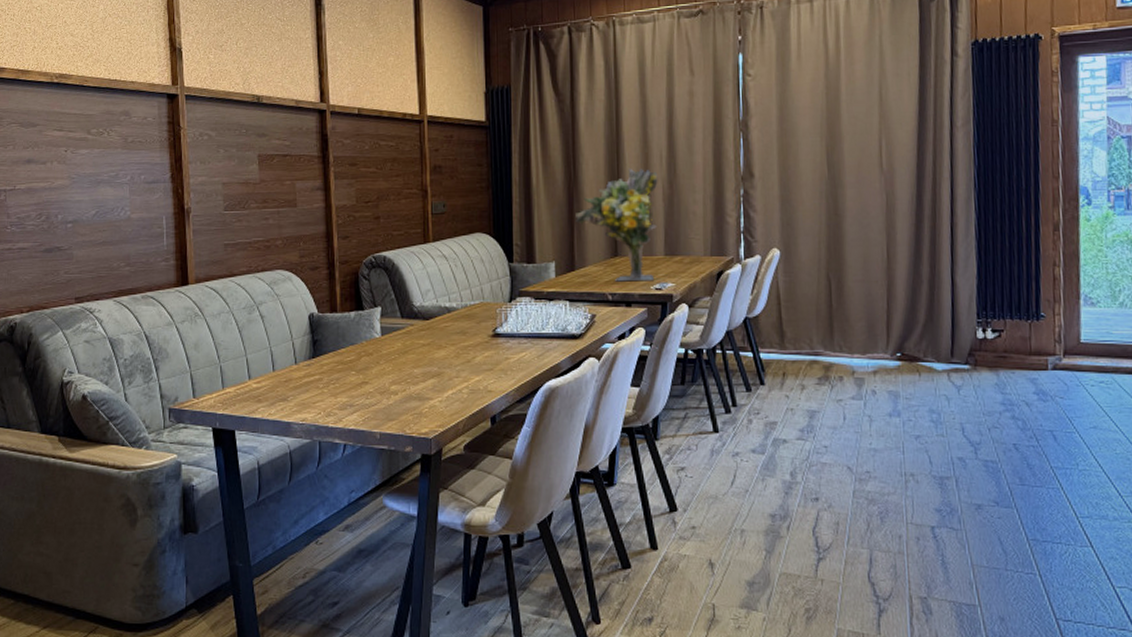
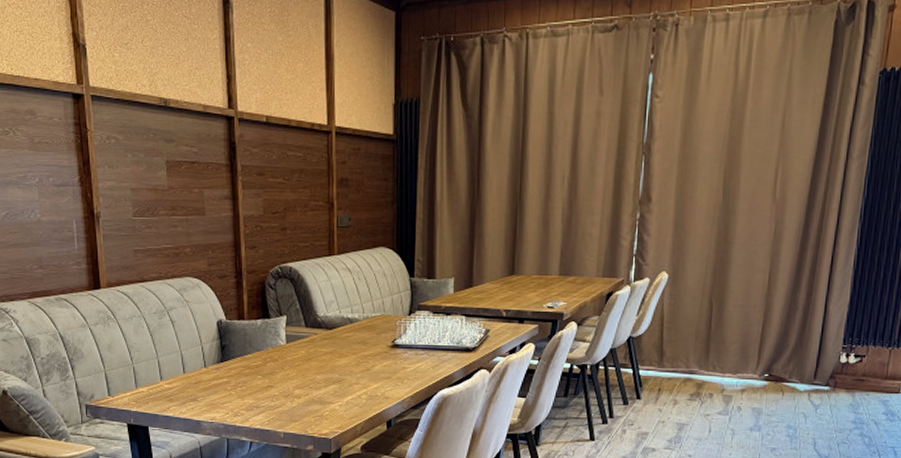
bouquet: present [574,168,658,282] -> none [475,187,559,300]

